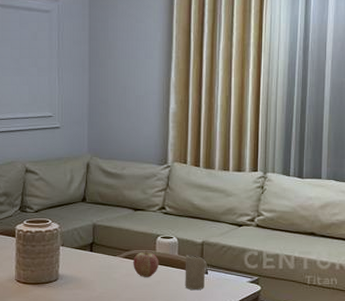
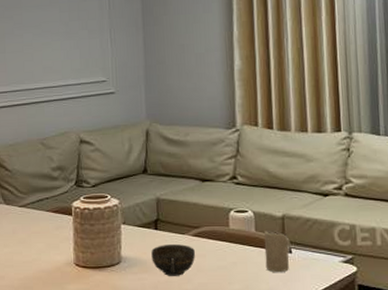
cup: none [86,265,125,292] -> present [151,244,196,276]
fruit: present [133,250,160,277] -> none [204,226,235,258]

